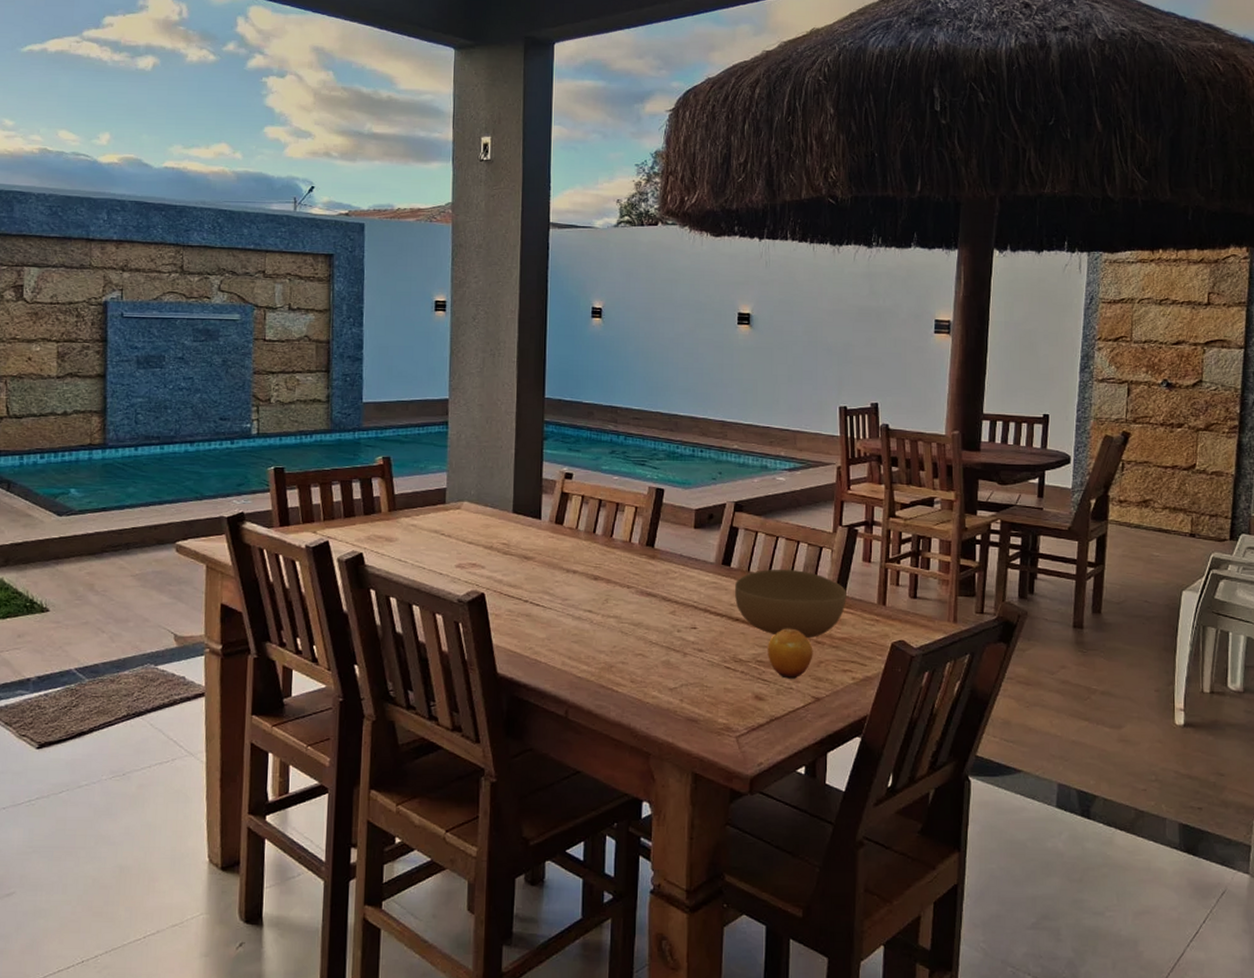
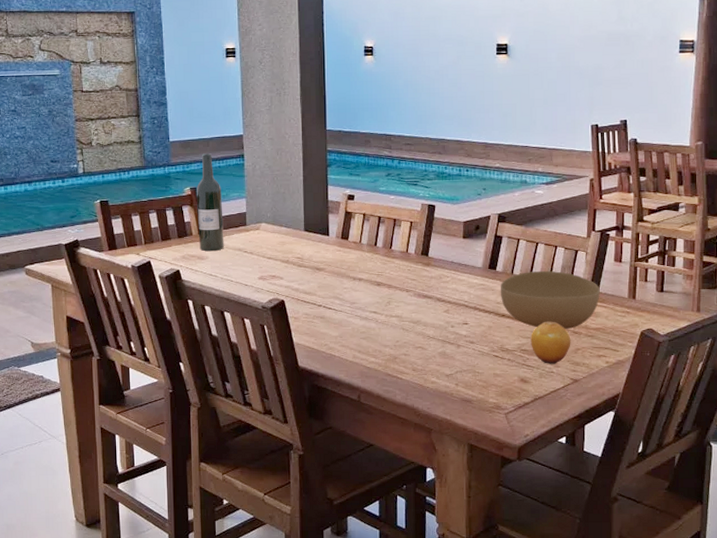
wine bottle: none [388,418,419,532] -> present [196,153,224,251]

